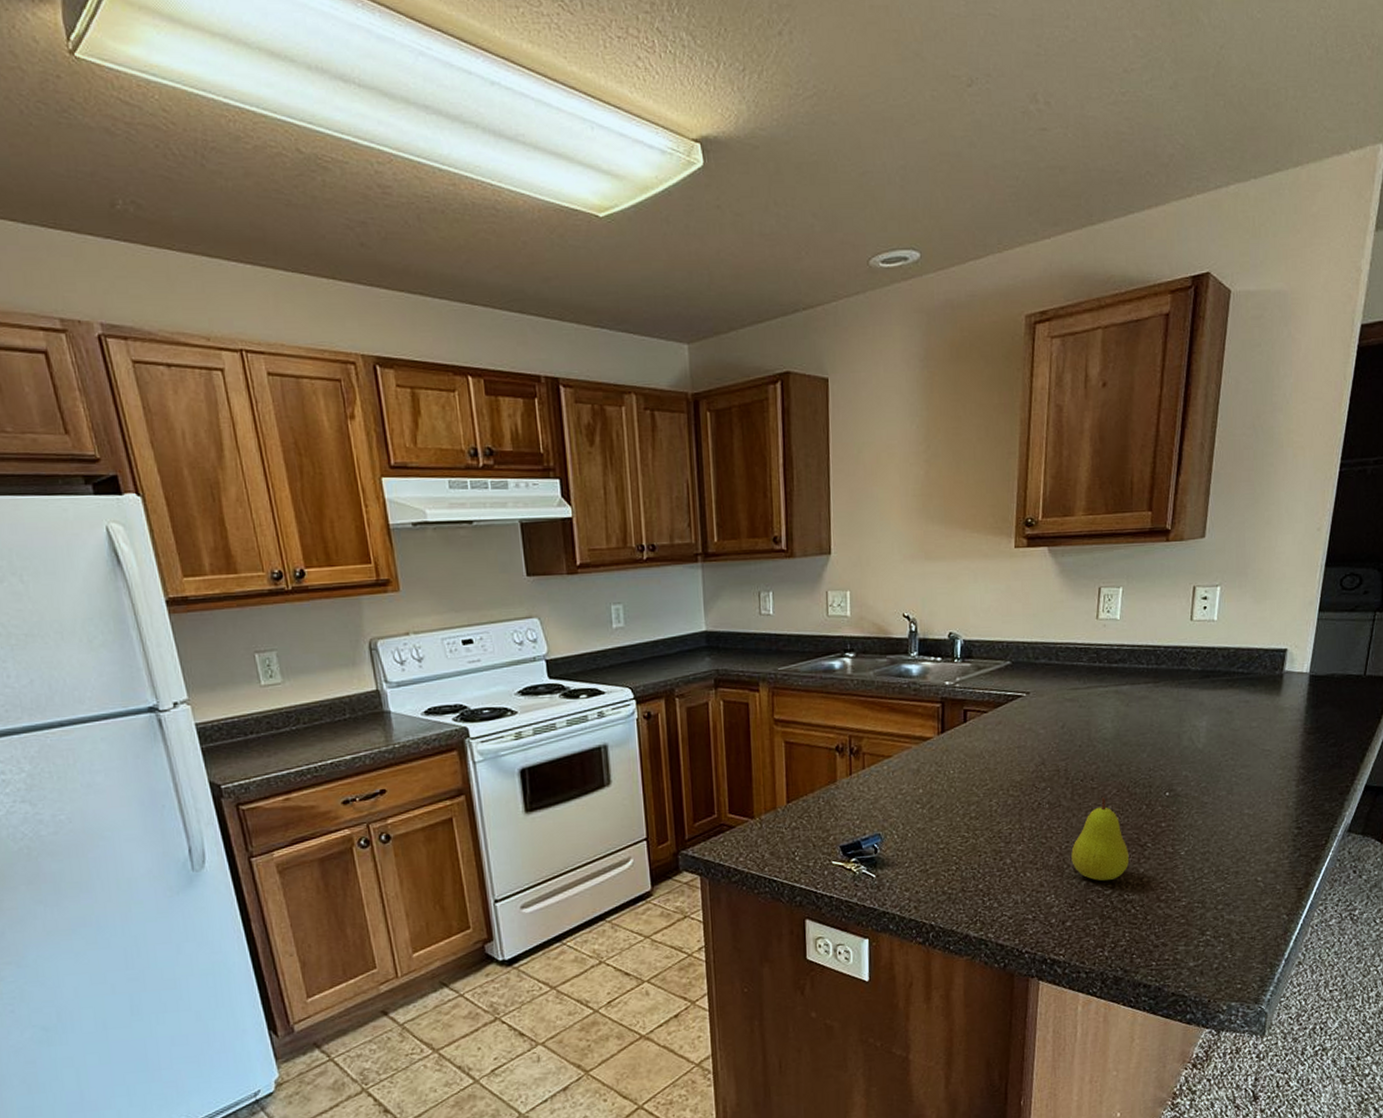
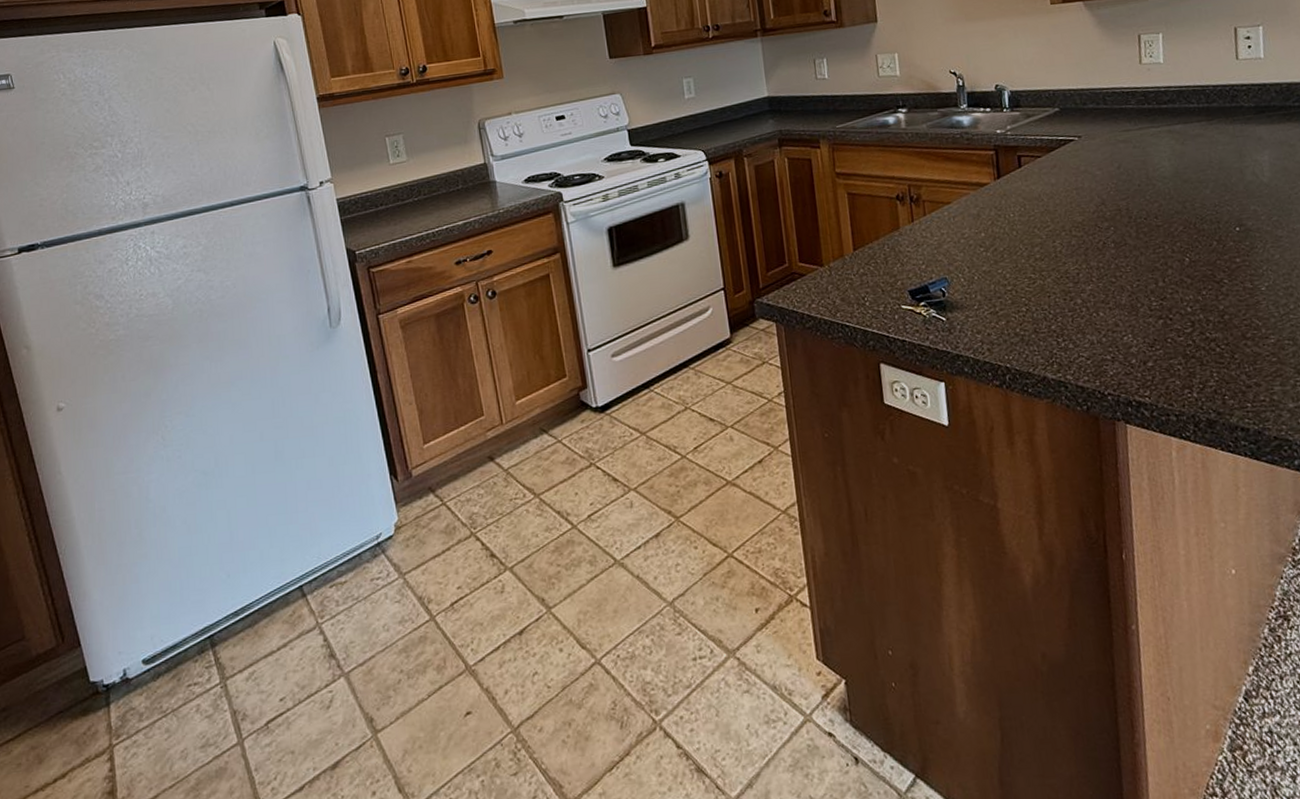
fruit: present [1071,797,1130,882] -> none [1143,235,1207,320]

